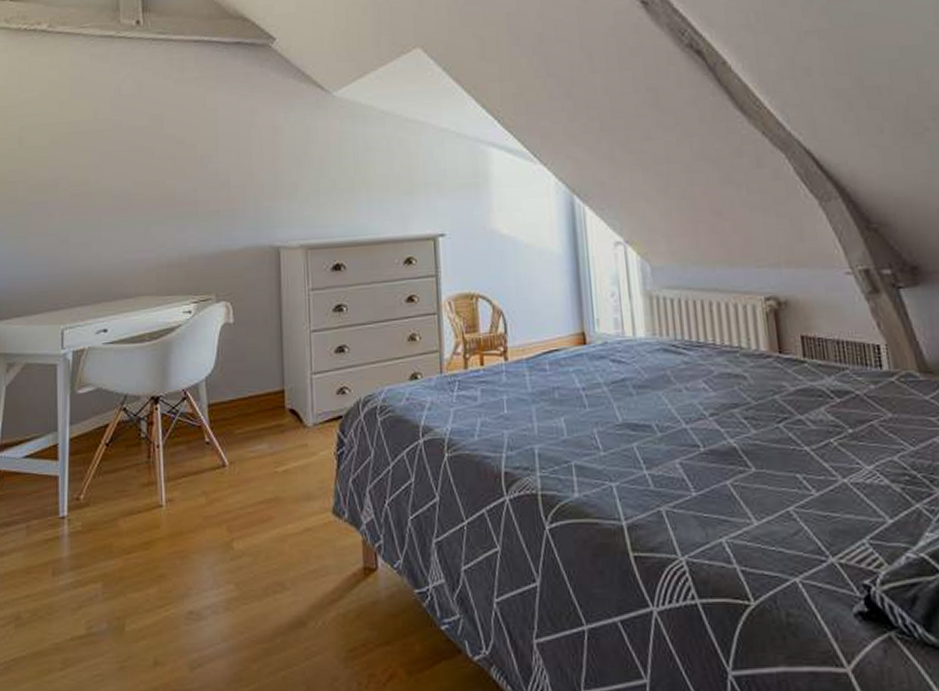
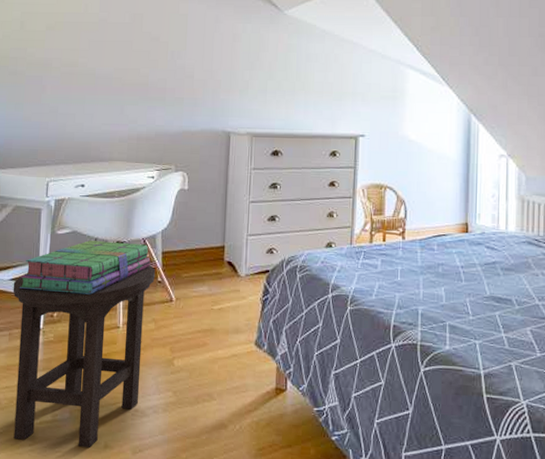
stool: none [28,423,202,666] -> present [13,265,156,448]
stack of books: none [36,397,195,468] -> present [20,240,151,295]

